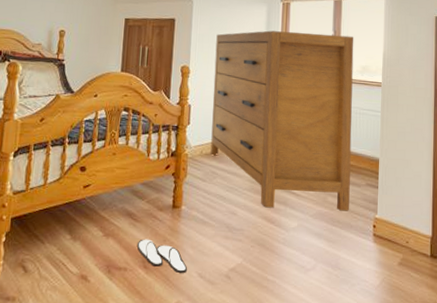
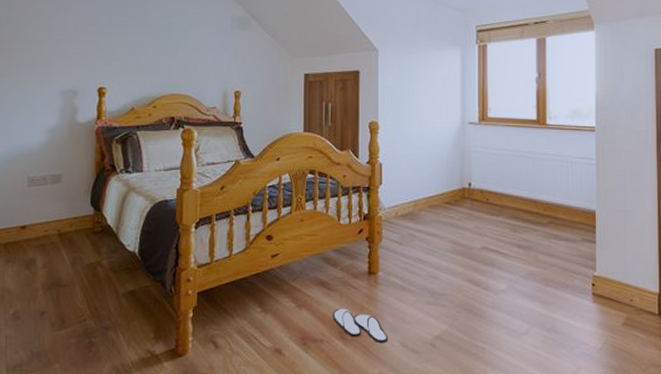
dresser: present [210,30,354,211] -> none [405,76,564,270]

